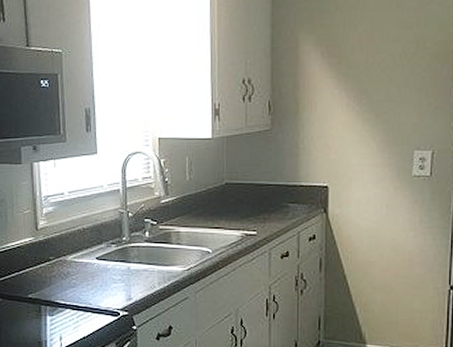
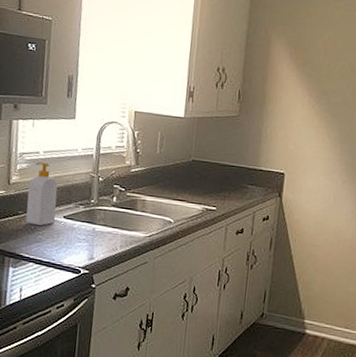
soap bottle: none [57,203,88,271] -> present [25,162,58,226]

